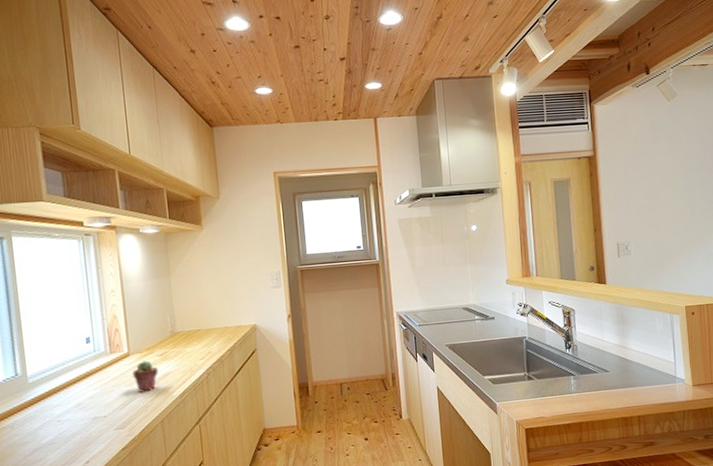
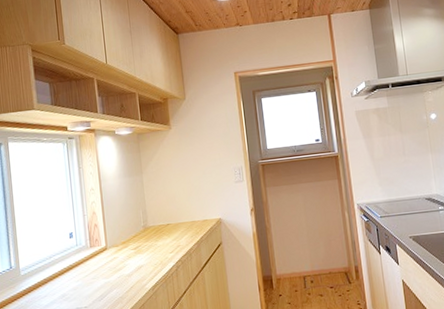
potted succulent: present [132,360,159,393] -> none [109,254,133,285]

